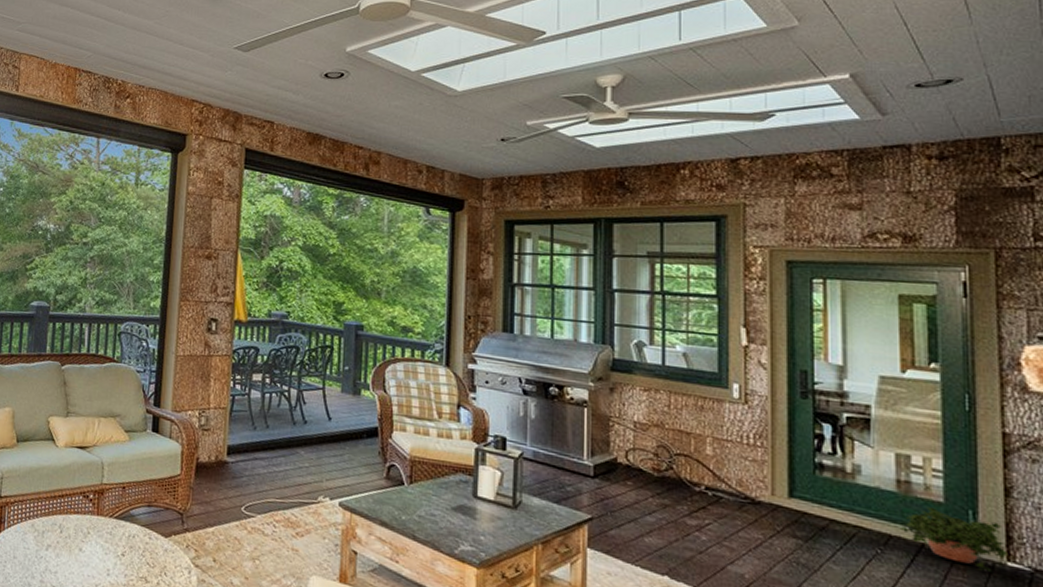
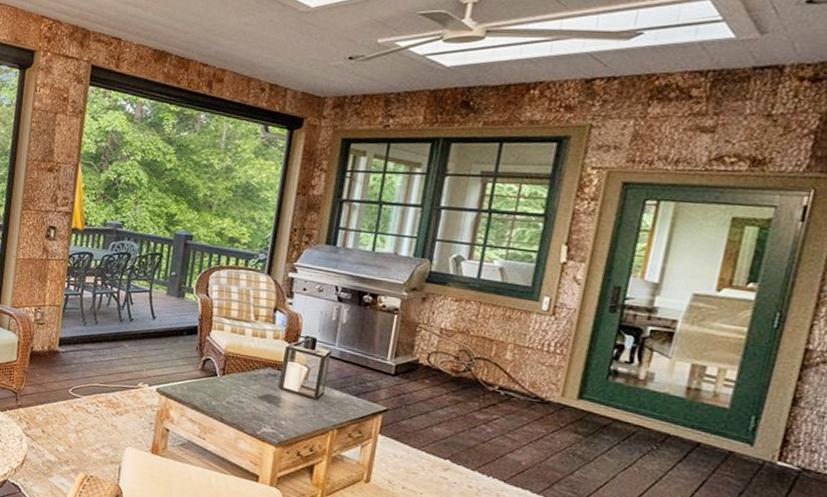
potted plant: present [899,506,1008,572] -> none [679,411,783,469]

